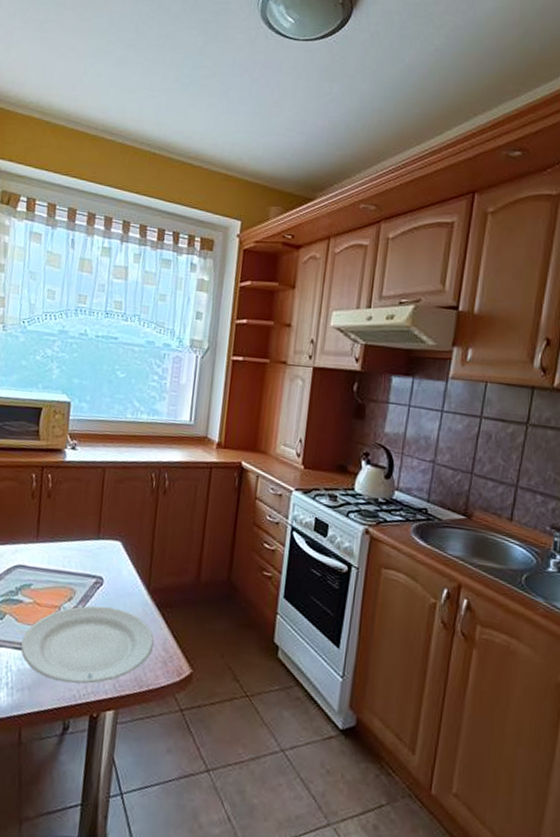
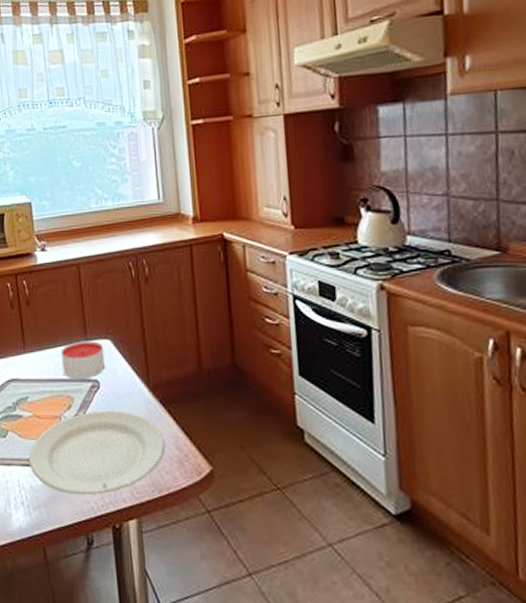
candle: none [70,538,114,575] -> present [60,341,105,380]

